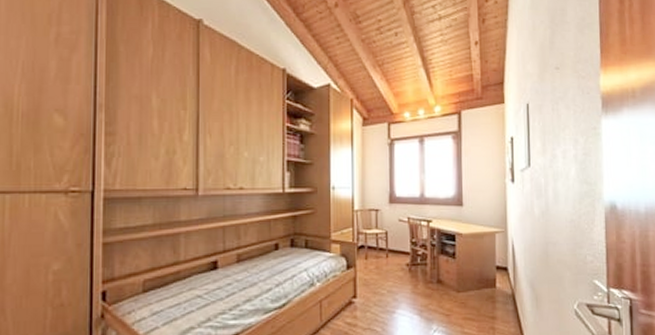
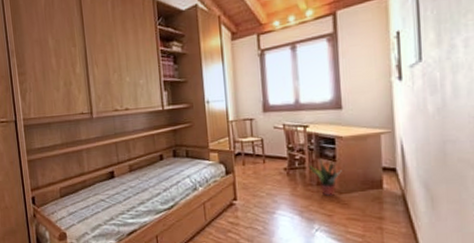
potted plant: none [431,253,460,294] -> present [309,157,342,196]

